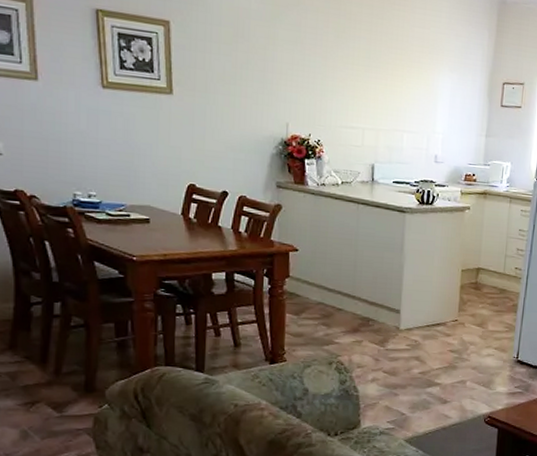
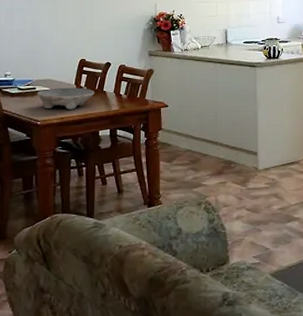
bowl: none [132,217,208,246] -> present [37,87,95,110]

